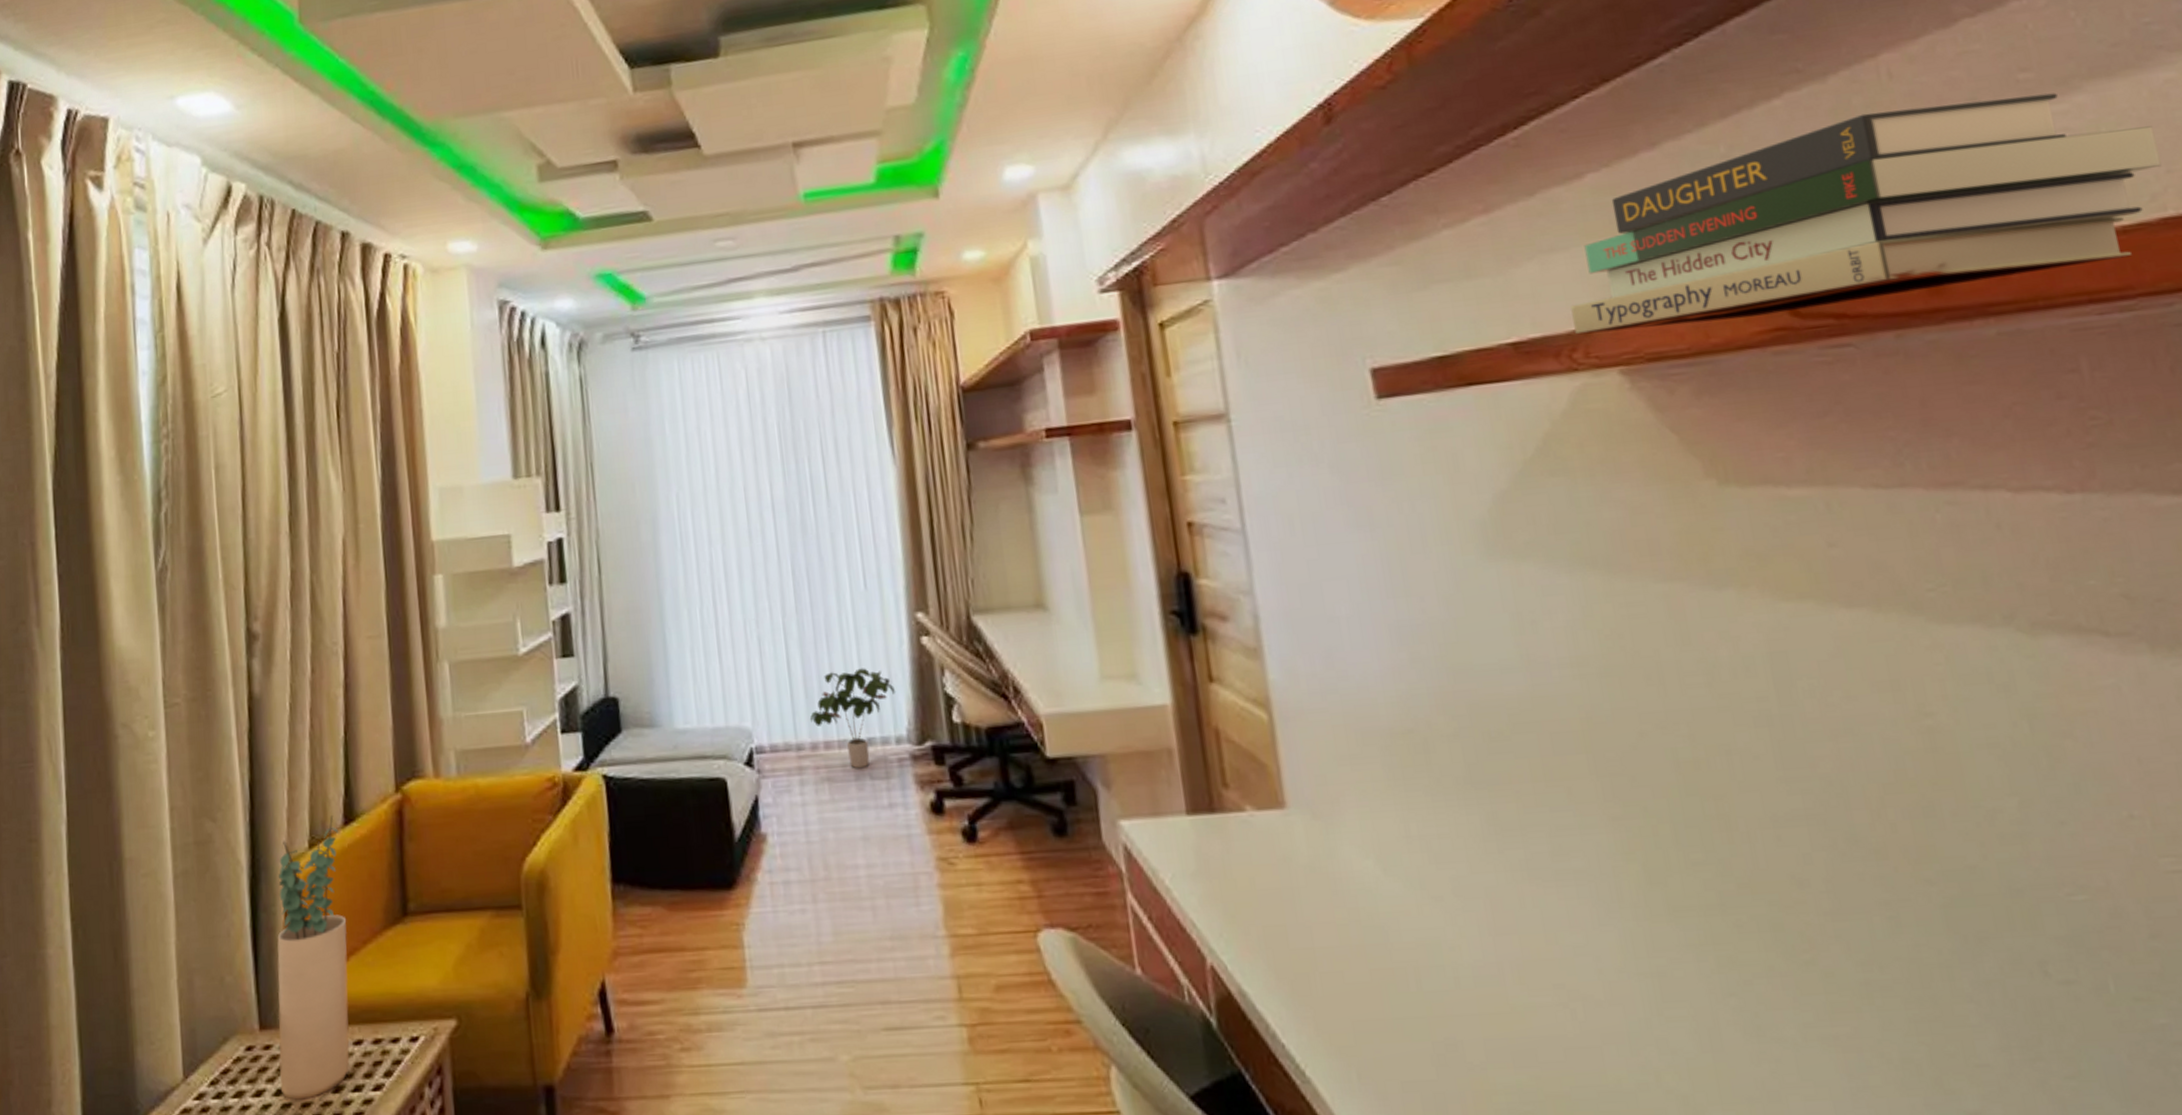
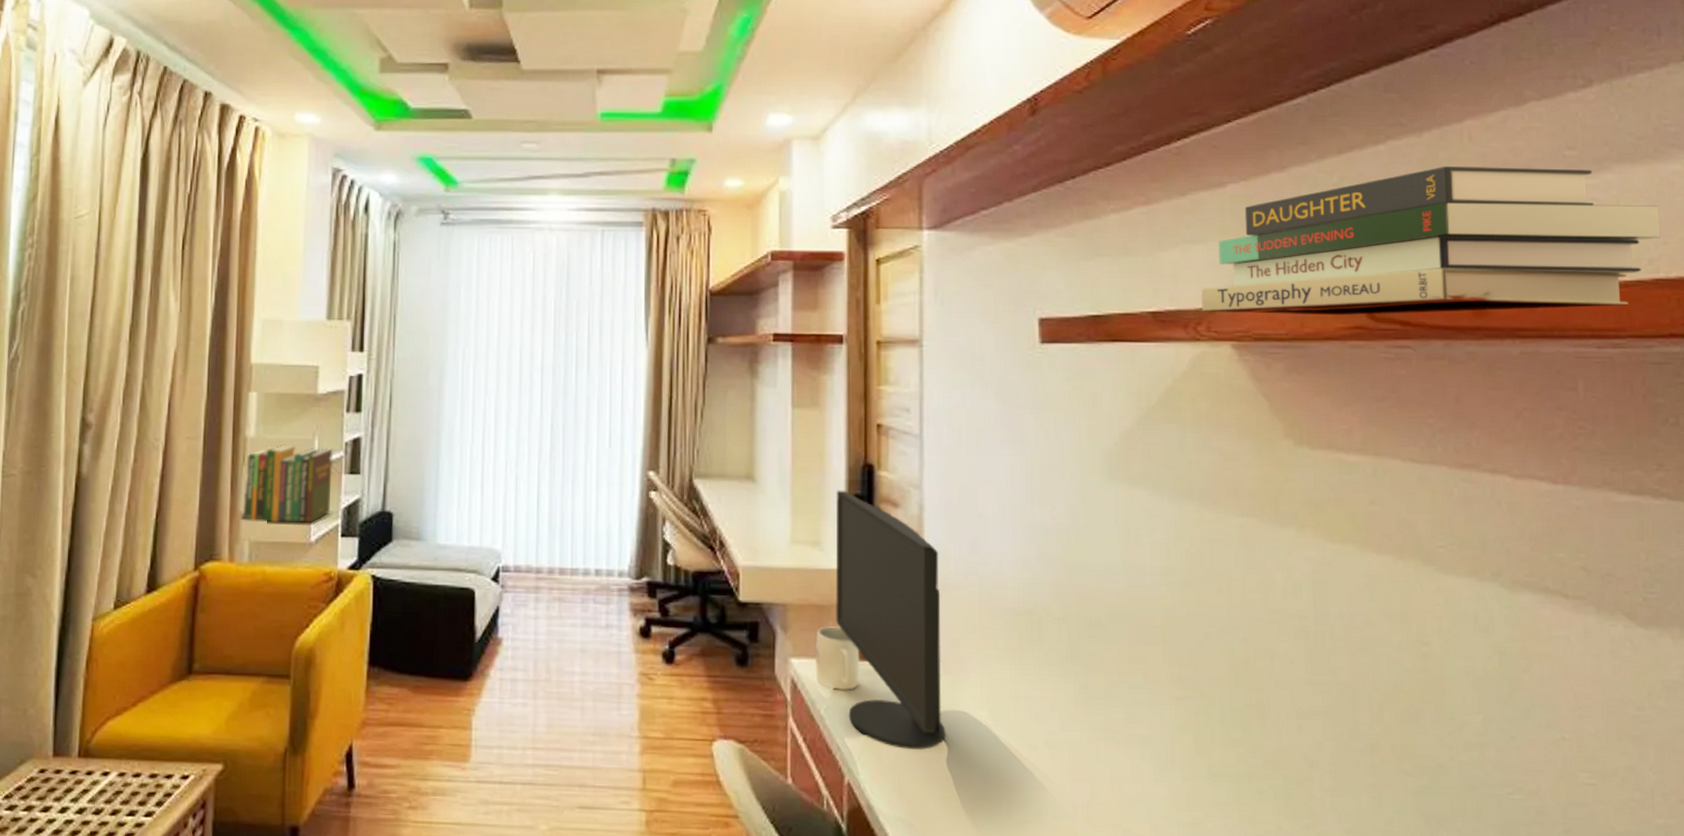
vase: present [277,815,350,1100] -> none [65,584,141,818]
books: none [440,630,546,728] -> present [240,444,334,524]
potted plant: present [809,668,895,768] -> none [550,511,623,593]
mug: none [1146,775,1208,854] -> present [814,626,860,691]
computer monitor: none [1148,607,1326,918] -> present [835,490,946,751]

